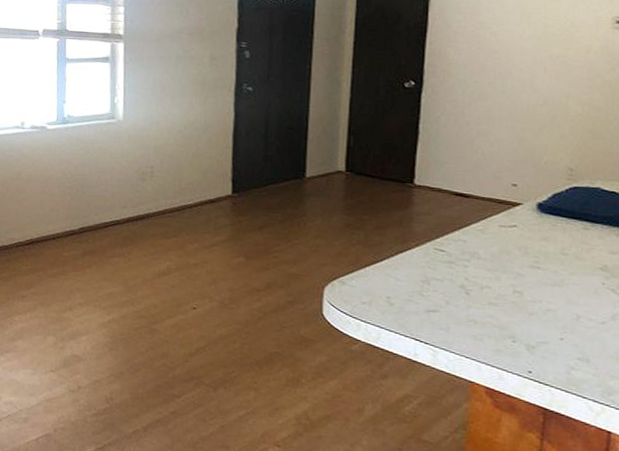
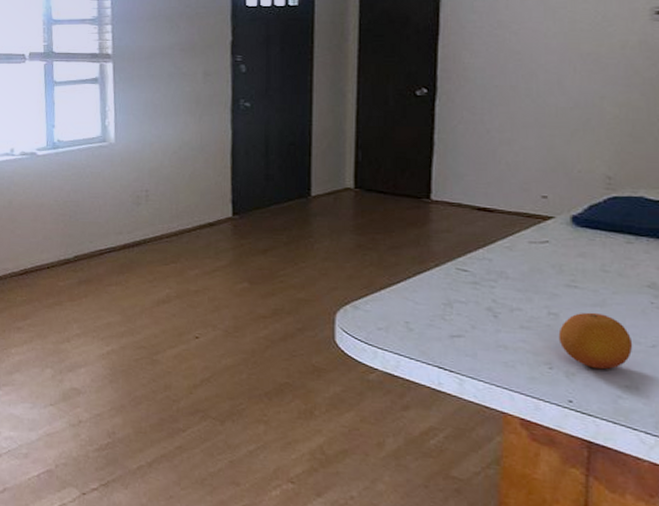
fruit: none [522,291,586,344] -> present [558,312,633,370]

